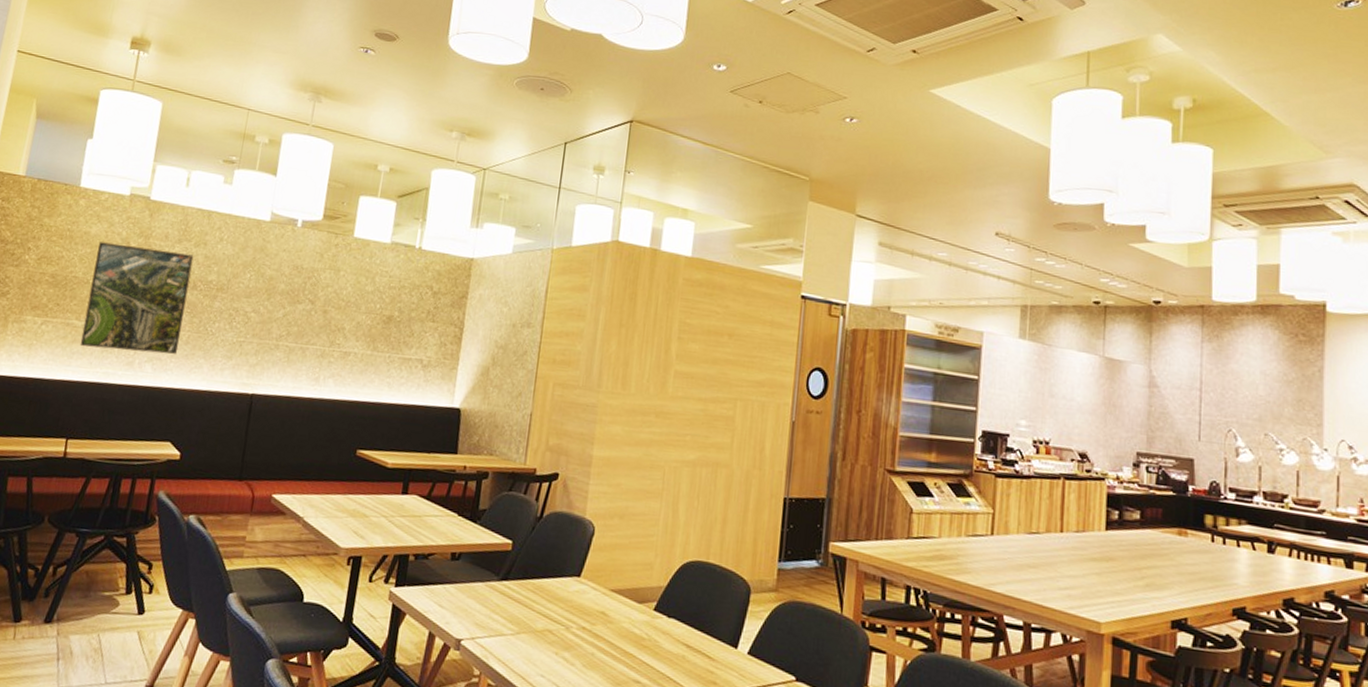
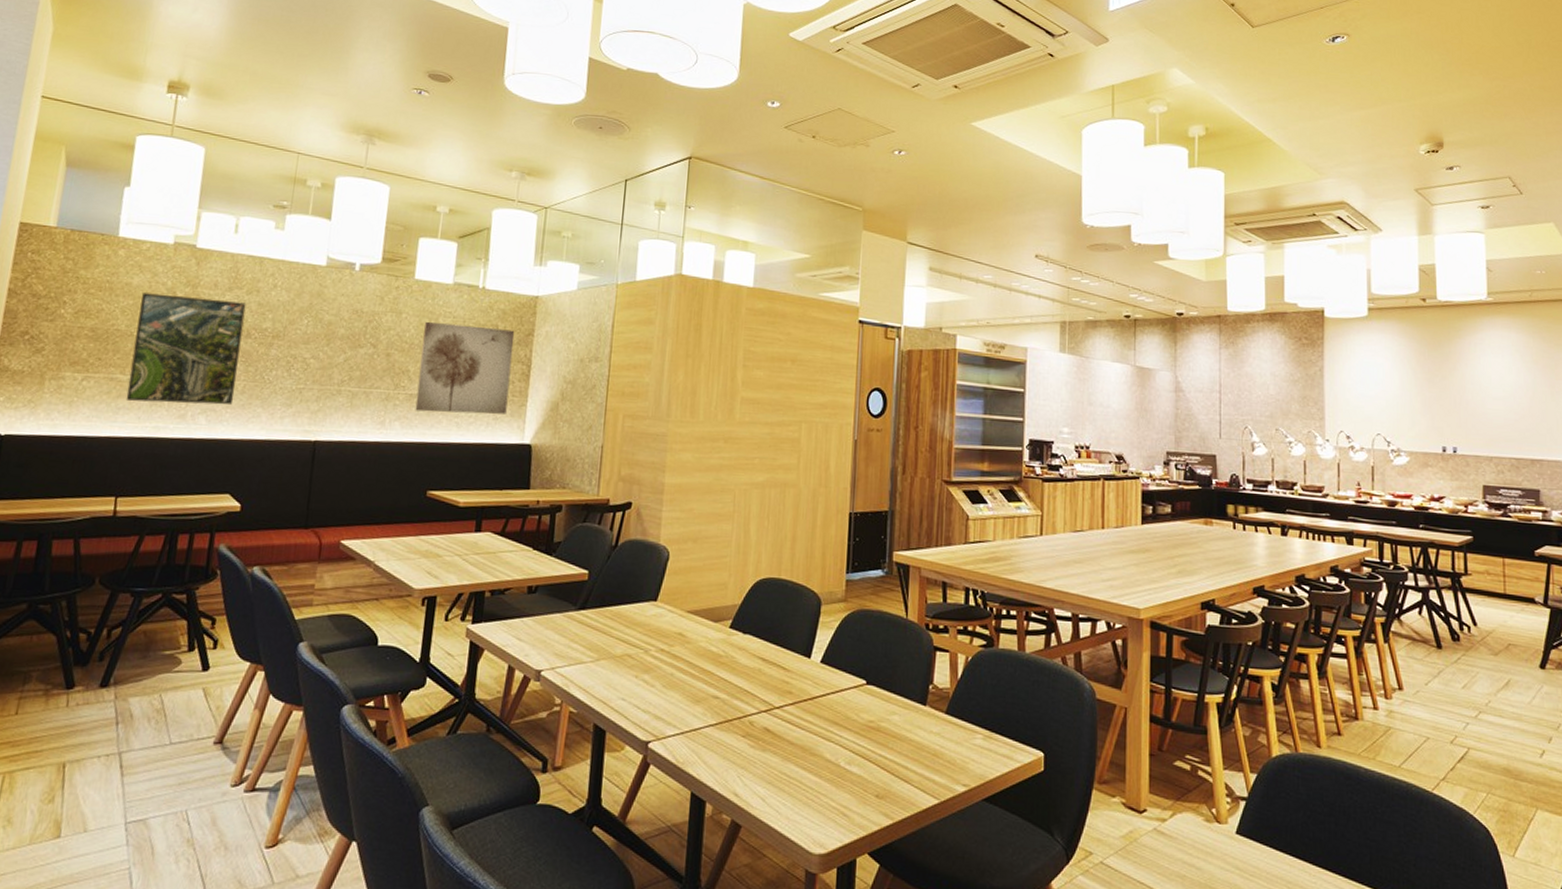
wall art: none [348,279,449,377] -> present [415,321,515,415]

